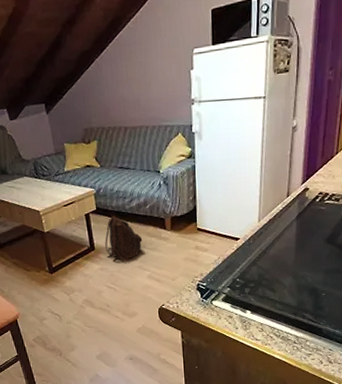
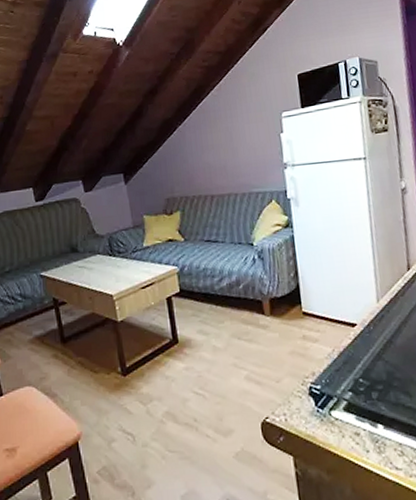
backpack: present [105,215,143,262] -> none [190,298,237,359]

